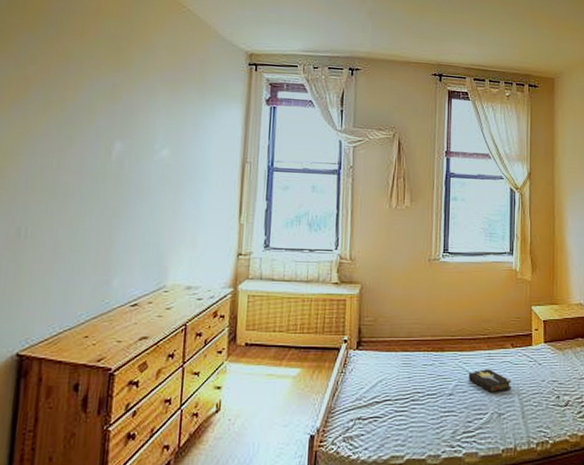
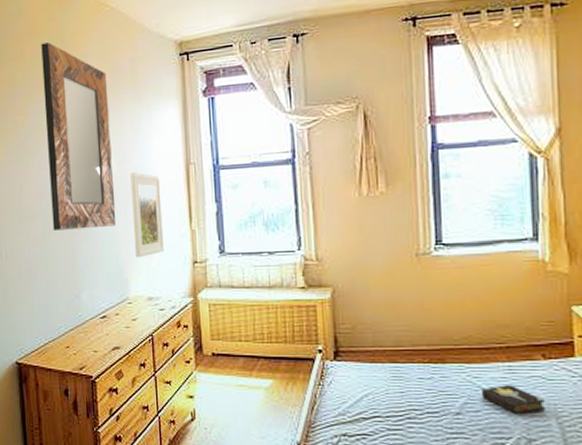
home mirror: none [89,25,173,214] -> present [41,42,116,231]
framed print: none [178,163,215,247] -> present [130,172,164,258]

